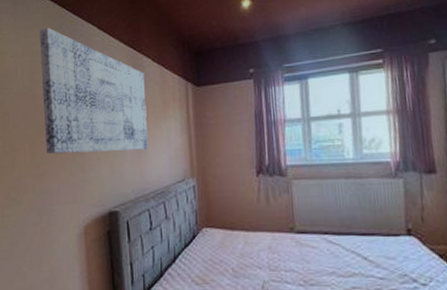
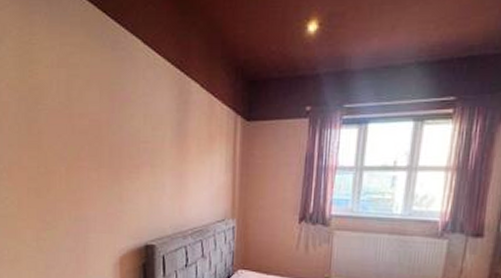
wall art: present [40,27,149,154] -> none [77,36,191,186]

